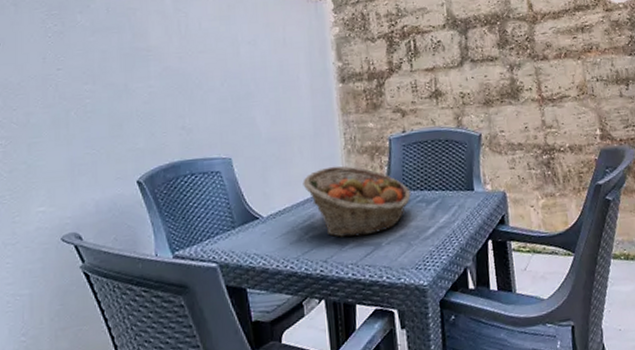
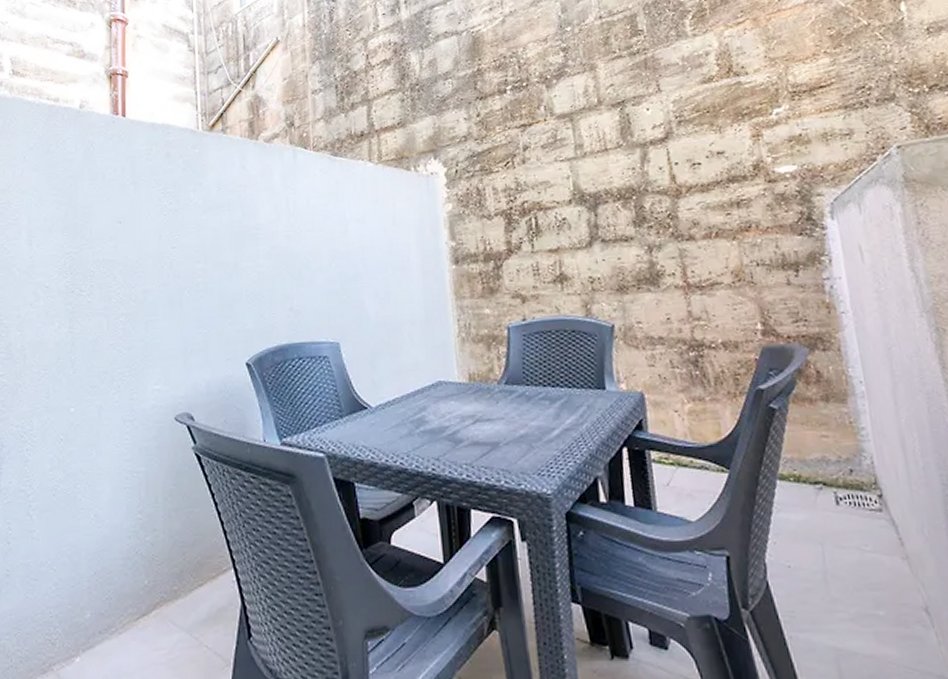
fruit basket: present [303,166,411,238] -> none [413,355,533,435]

